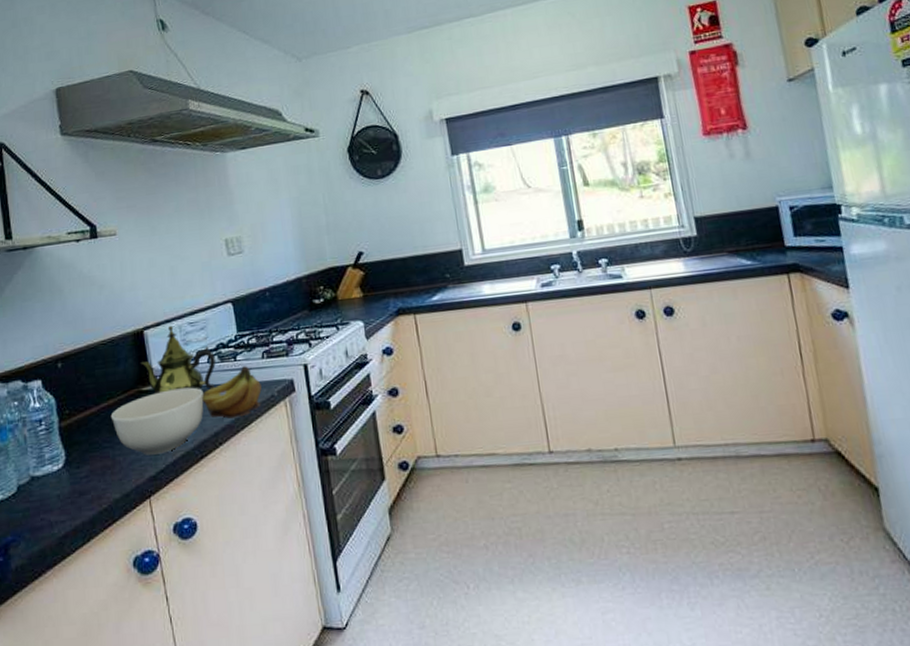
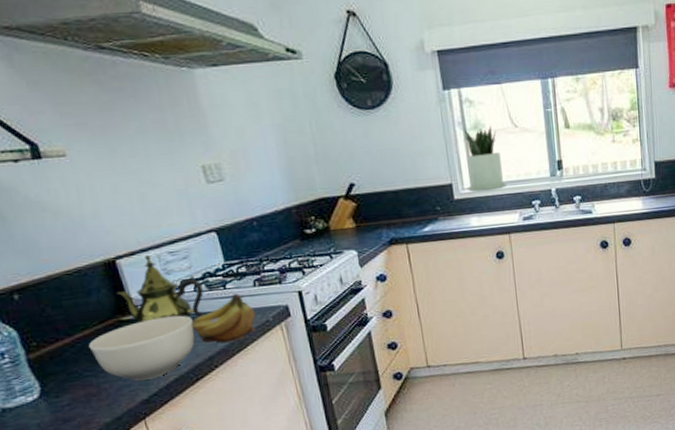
planter: none [473,187,522,257] -> present [464,125,507,192]

